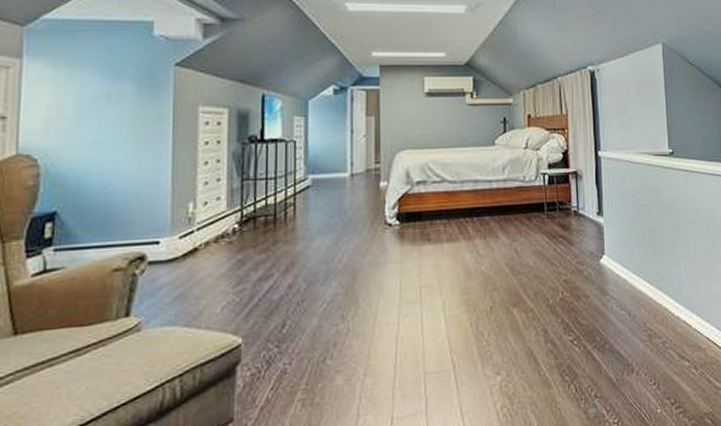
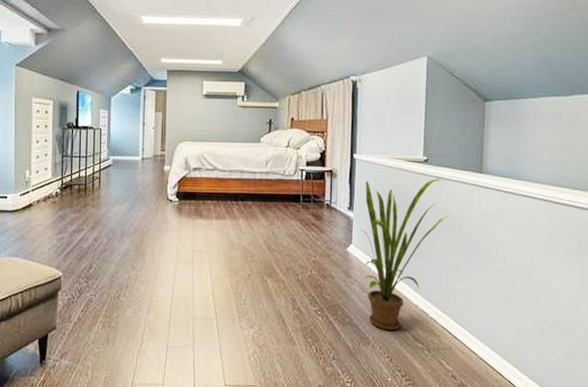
house plant: none [613,171,701,352] -> present [361,178,449,331]

